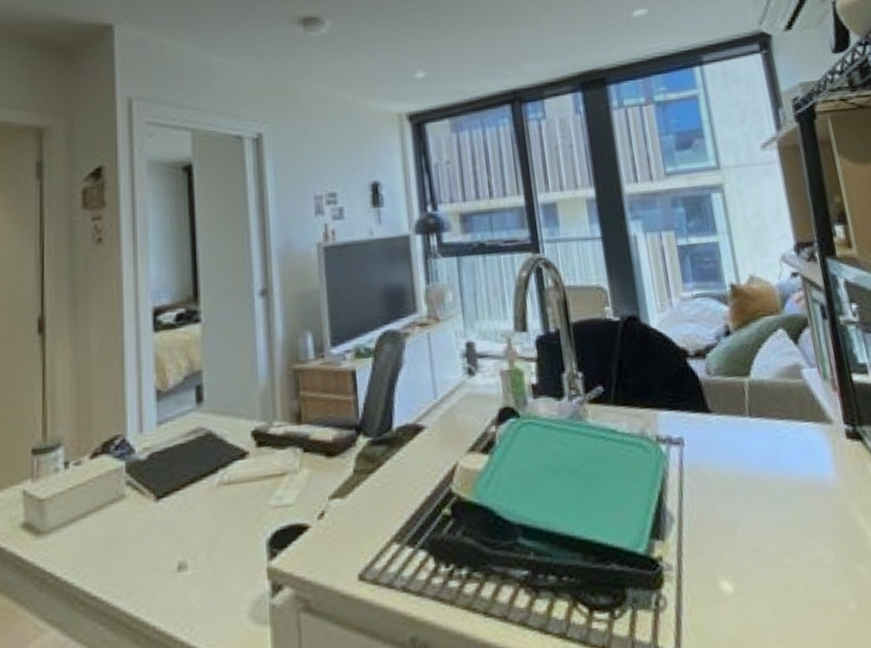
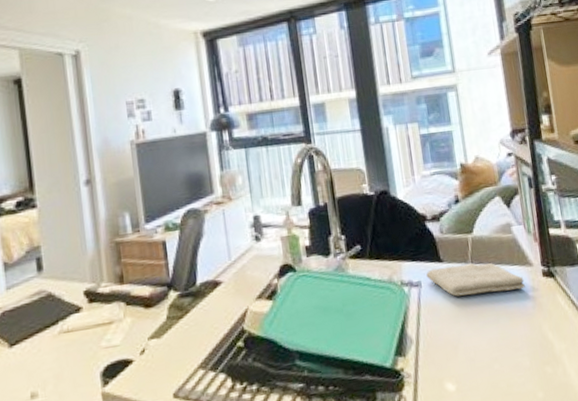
washcloth: none [689,415,824,461] -> present [426,263,525,297]

